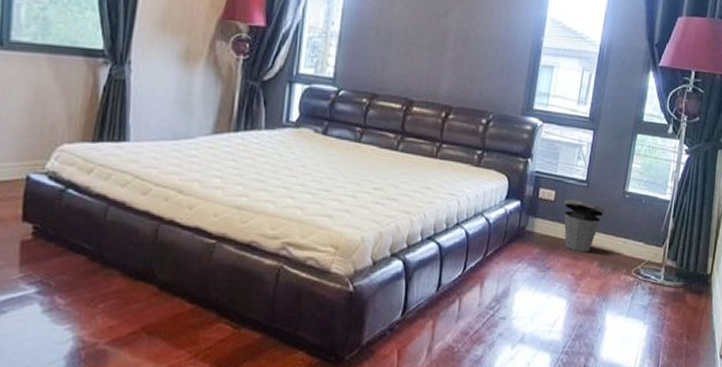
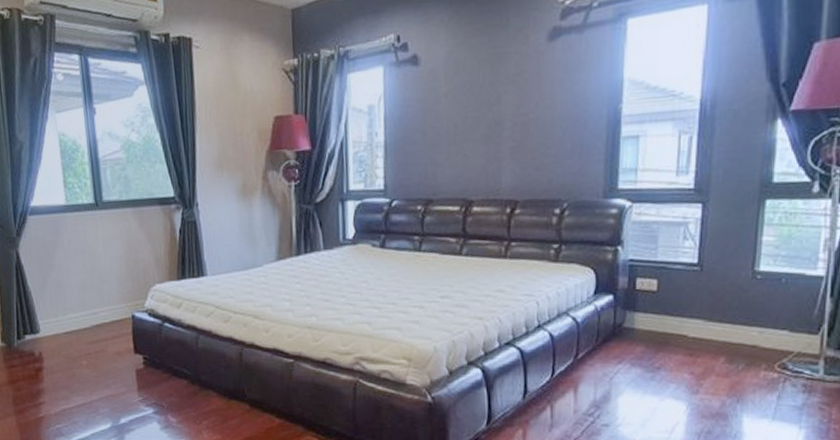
trash can: present [564,199,605,253] -> none [670,287,729,348]

